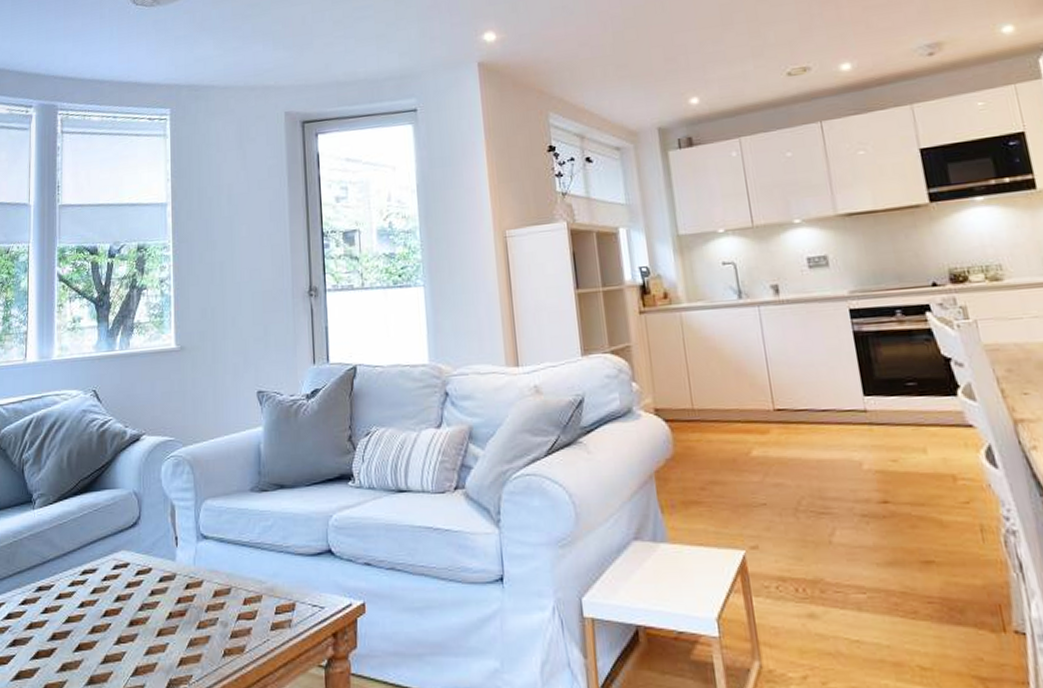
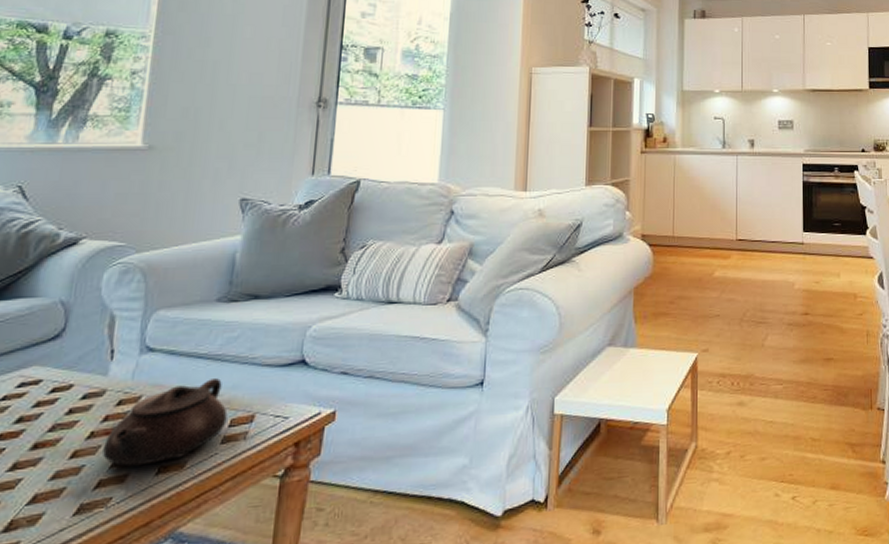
teapot: none [180,566,273,647] -> present [103,378,228,467]

